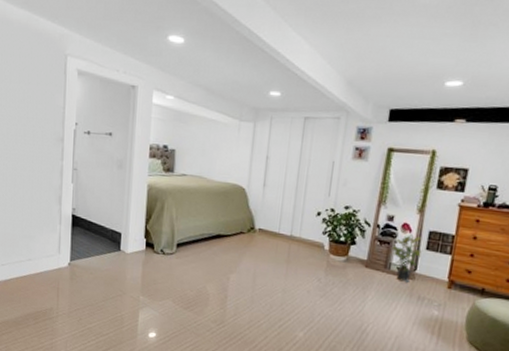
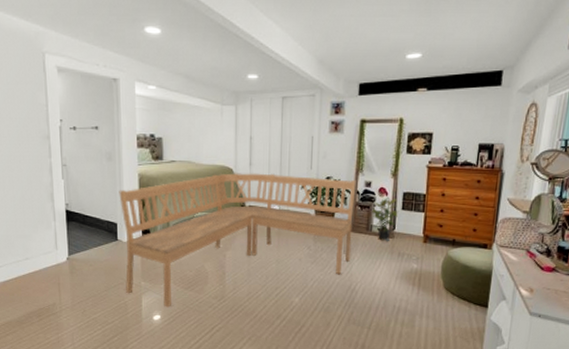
bench: none [124,192,378,326] -> present [119,173,357,307]

